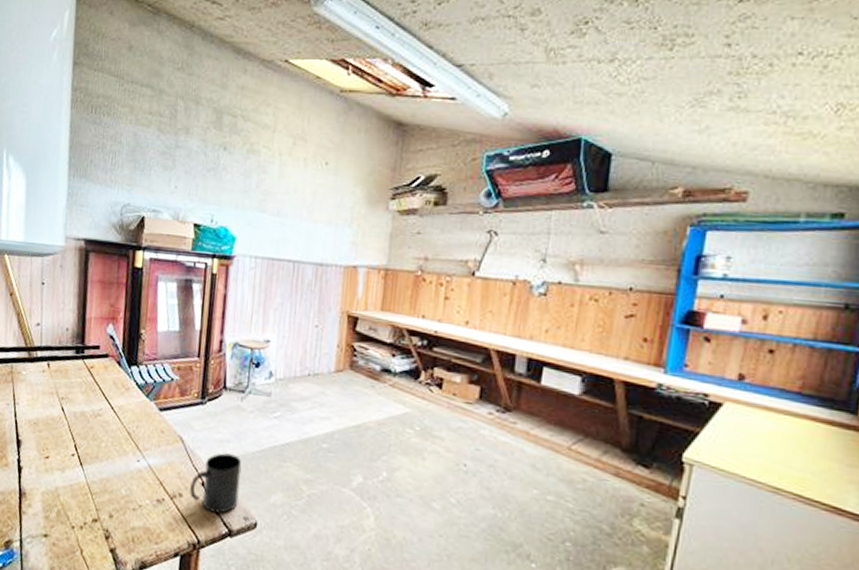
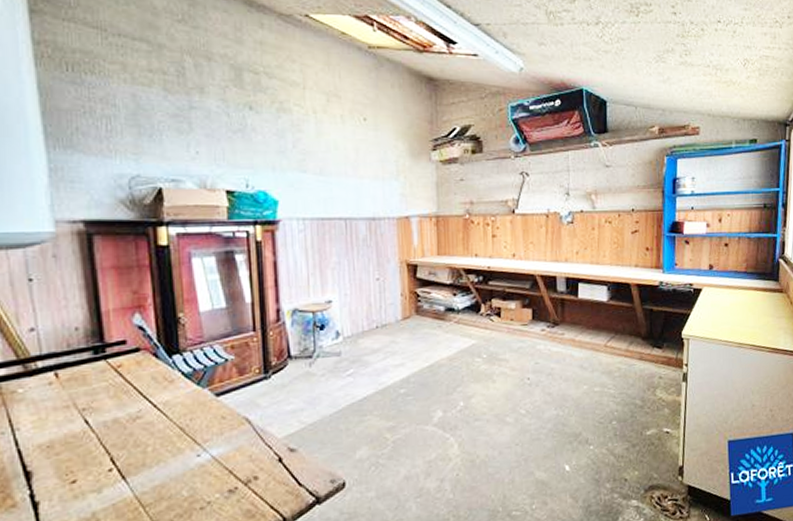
mug: present [190,453,242,514] -> none [266,422,322,486]

